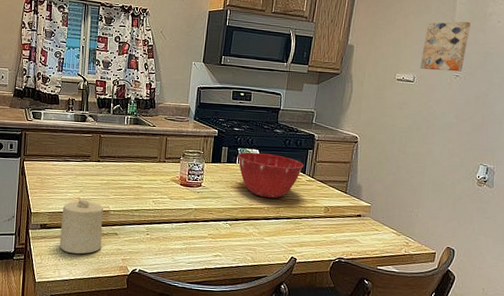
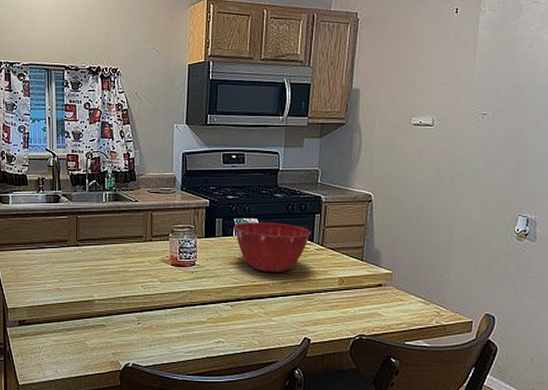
candle: present [60,198,104,254] -> none [41,288,88,351]
wall art: present [420,21,470,72] -> none [440,49,496,110]

